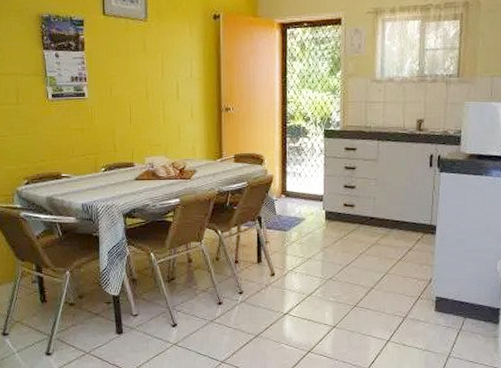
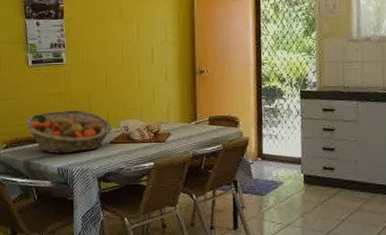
fruit basket: none [47,145,137,190] -> present [25,109,112,154]

